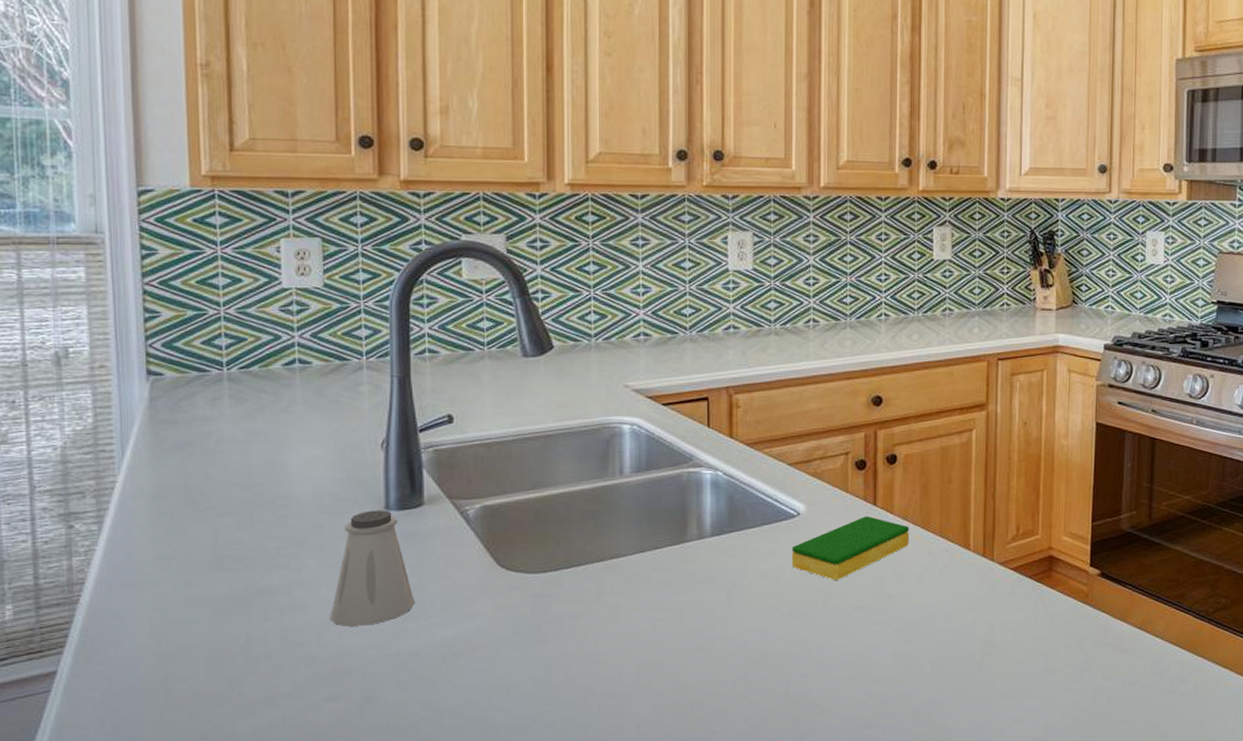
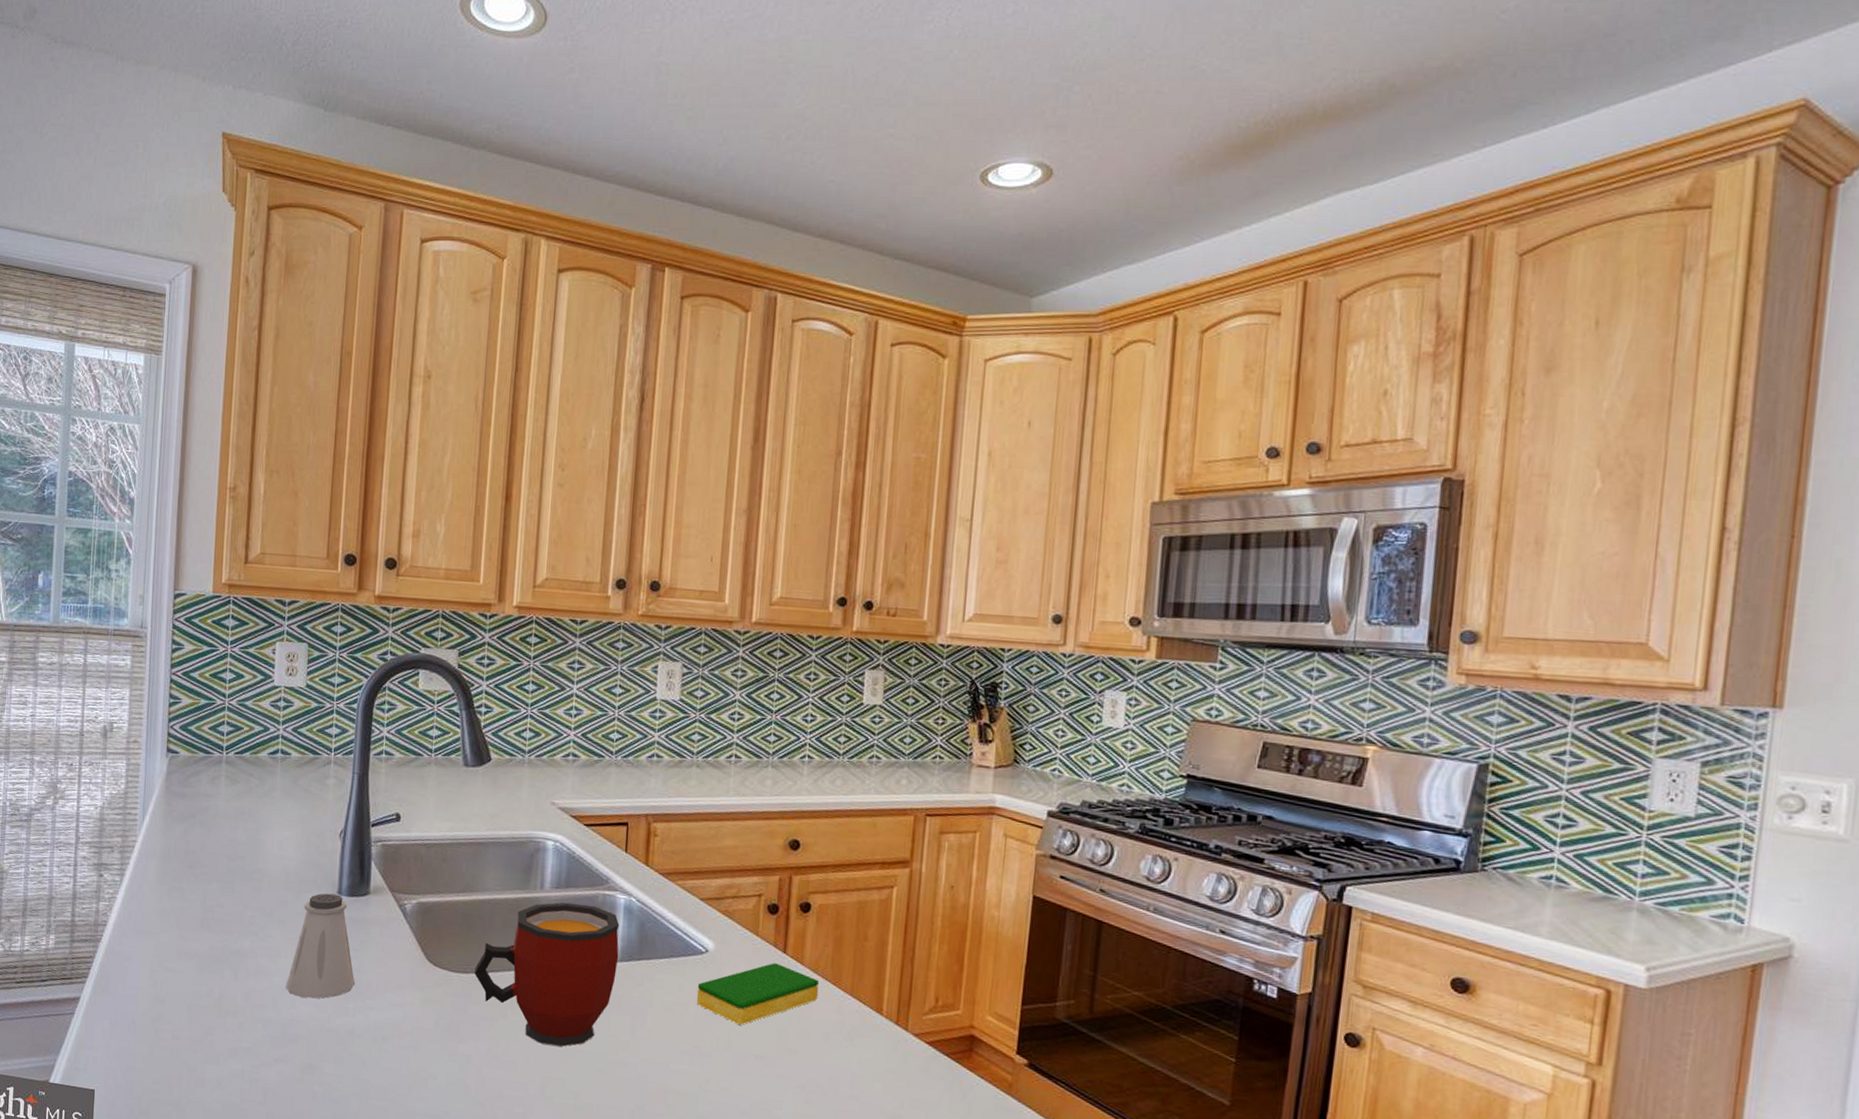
mug: none [554,485,709,631] -> present [474,902,620,1047]

